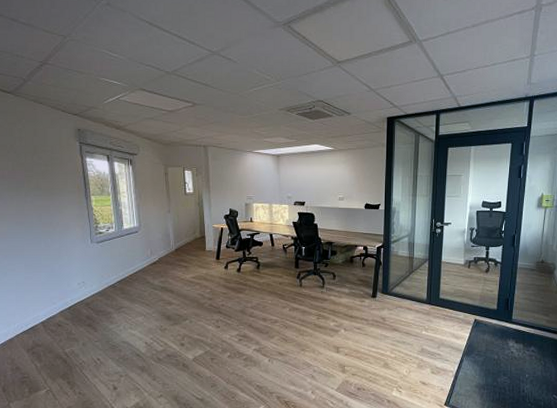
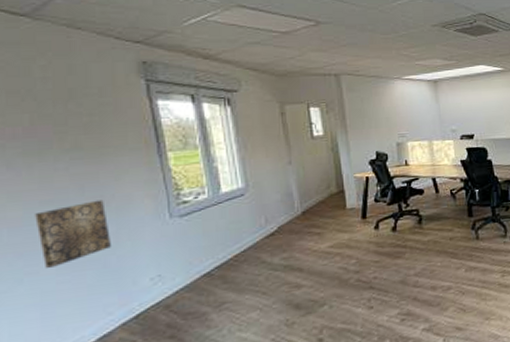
wall art: none [14,225,57,267] -> present [35,199,112,268]

